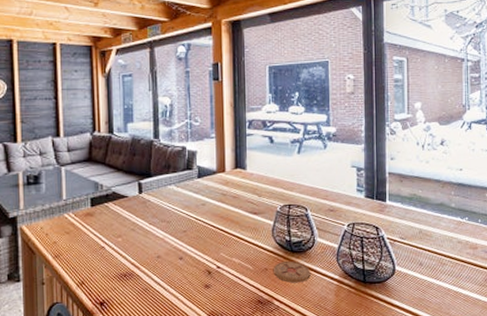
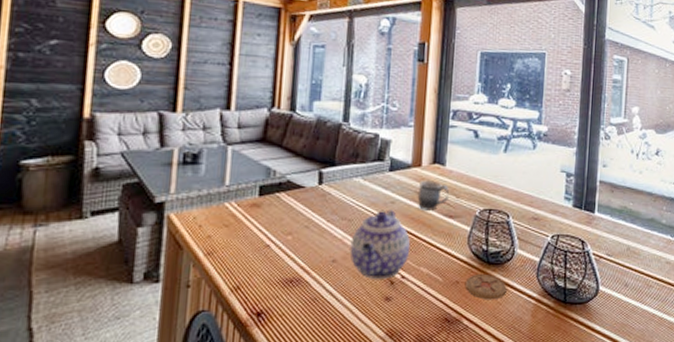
teapot: none [171,211,223,270] -> present [350,210,411,279]
mug: none [224,183,251,209] -> present [417,180,449,211]

